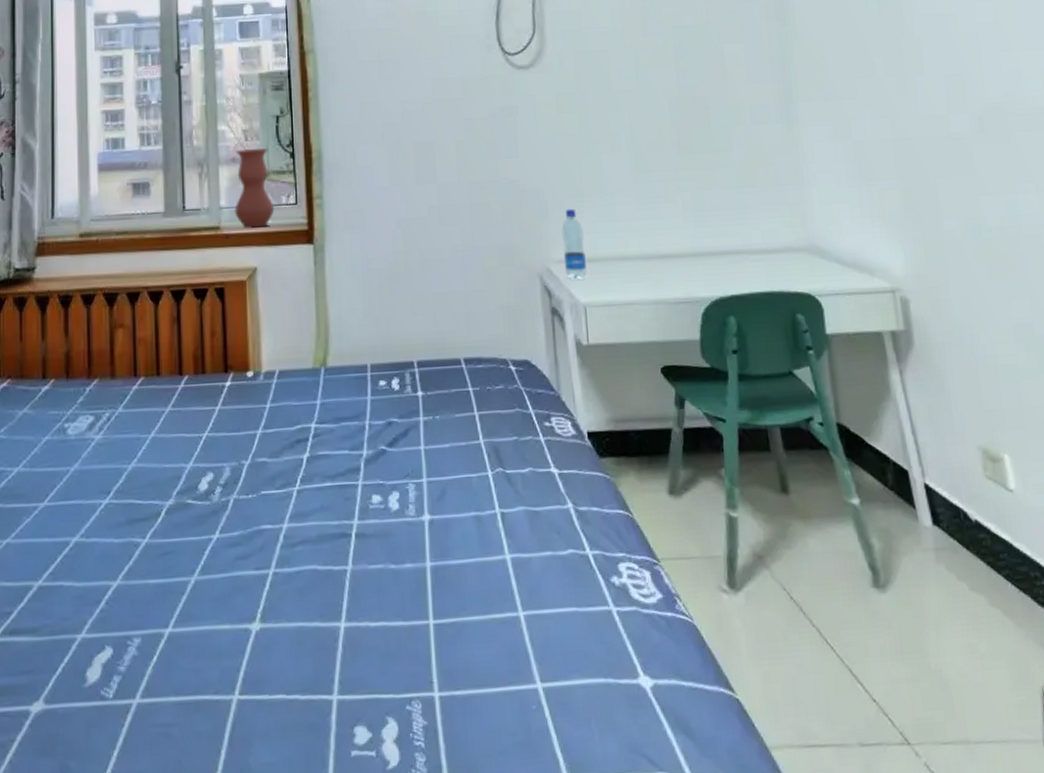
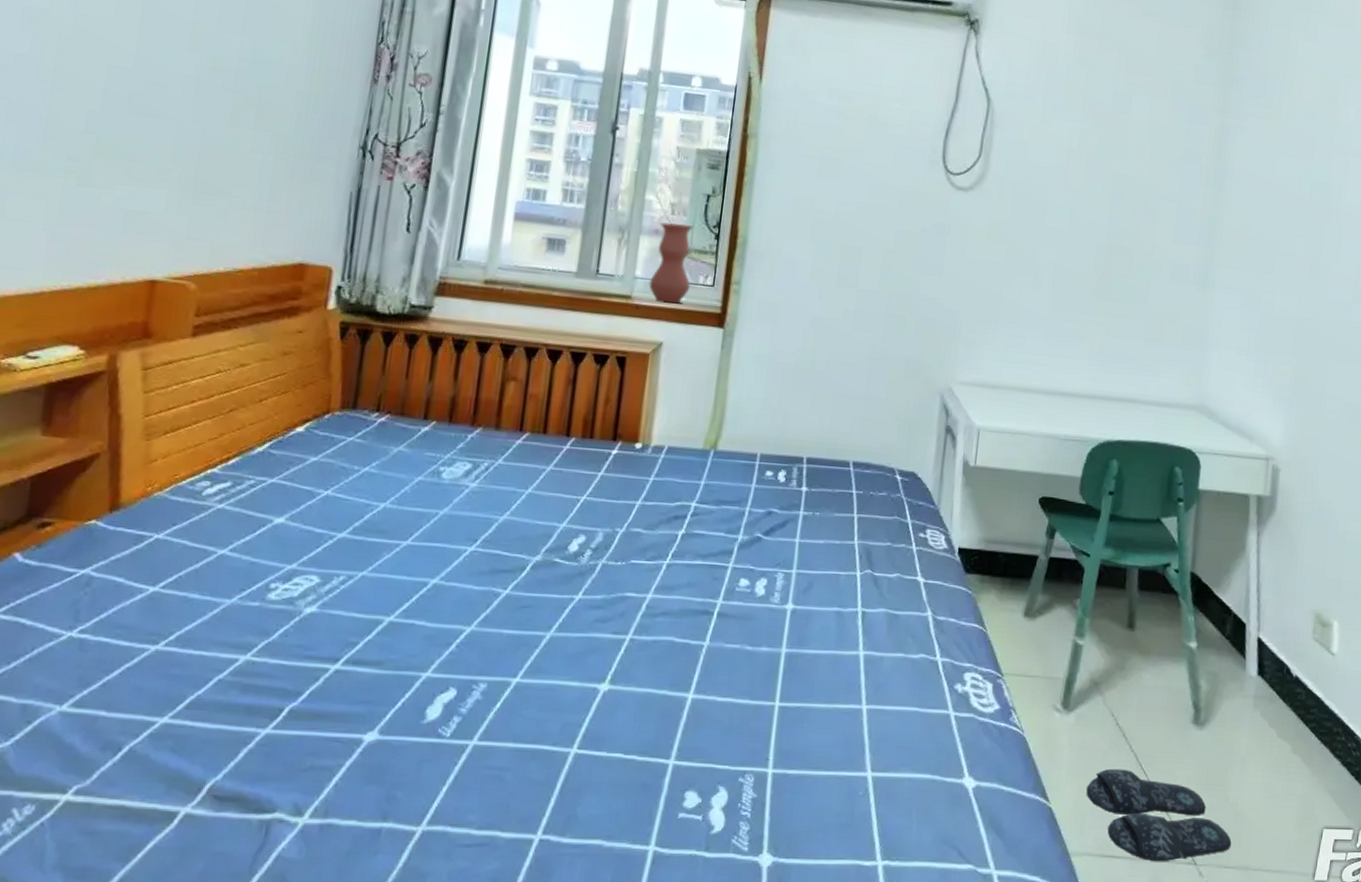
bottle: present [561,208,587,280] -> none [966,334,991,404]
slippers: none [772,646,945,747] -> present [1086,768,1232,862]

